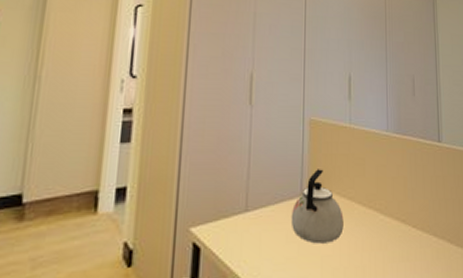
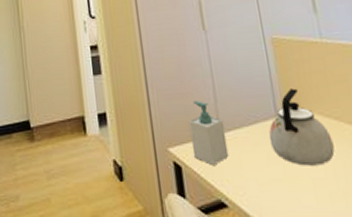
soap bottle: none [215,177,252,245] -> present [188,101,229,165]

